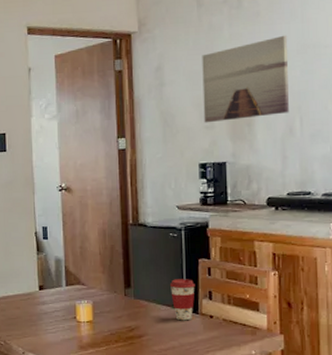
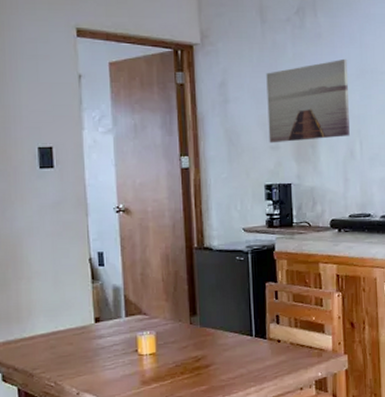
coffee cup: present [169,279,195,321] -> none [236,303,263,347]

